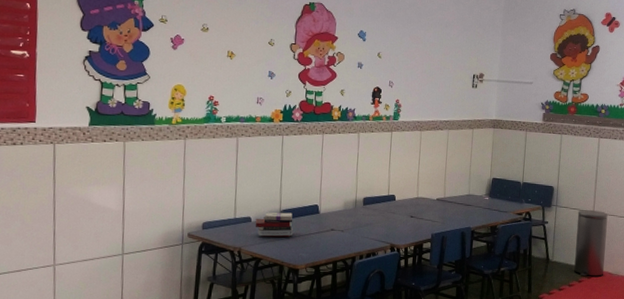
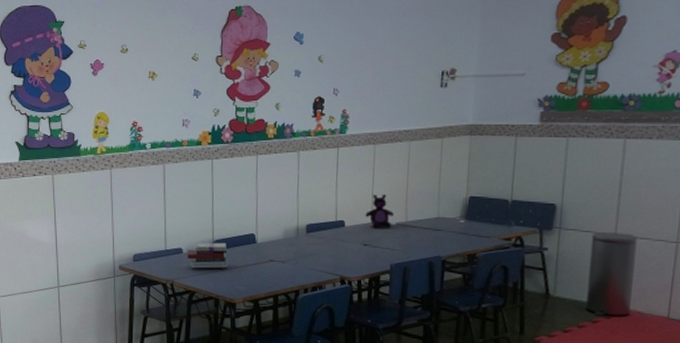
stuffed animal: none [412,173,436,203] -> present [365,193,395,229]

